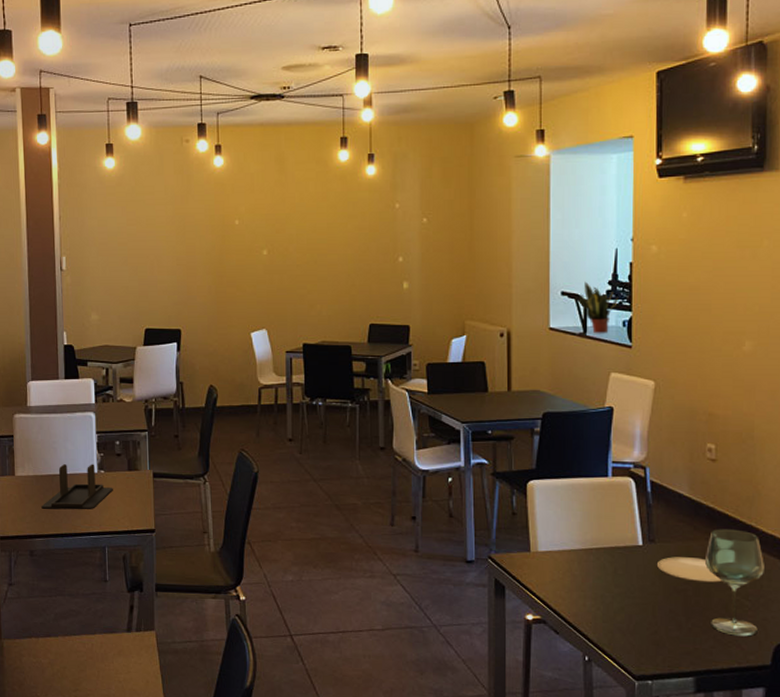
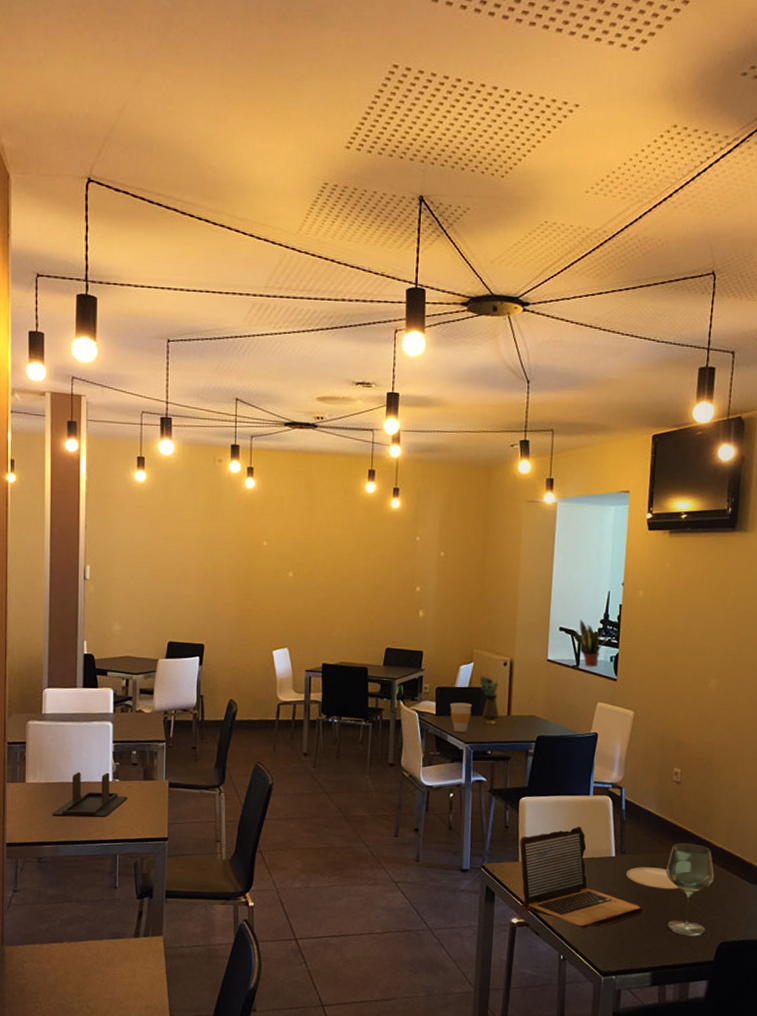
cup: none [443,379,467,411] -> present [450,702,472,732]
vase: none [474,347,498,403] -> present [479,674,499,725]
laptop: none [529,511,683,627] -> present [517,825,646,929]

